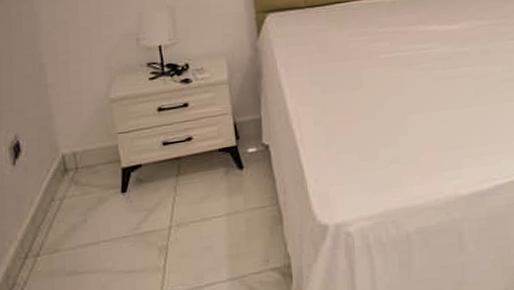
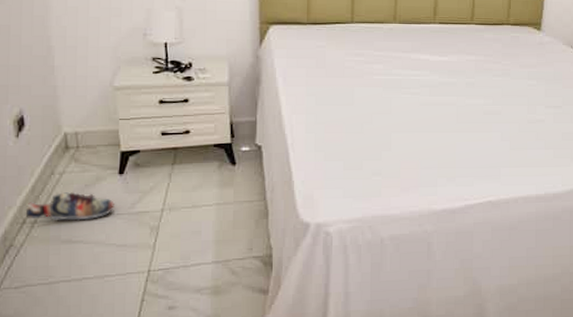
shoe: none [27,217,119,253] -> present [25,192,114,221]

